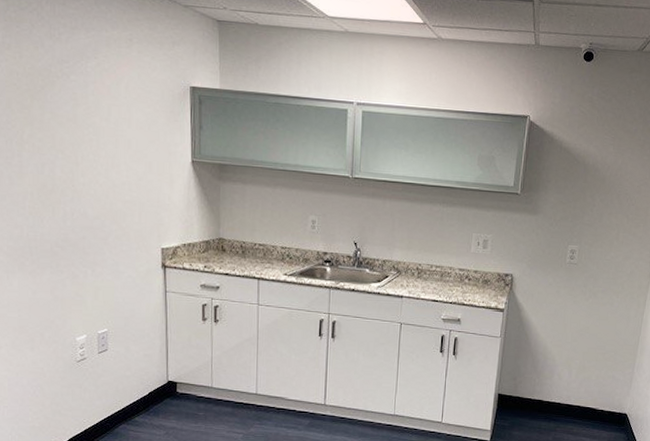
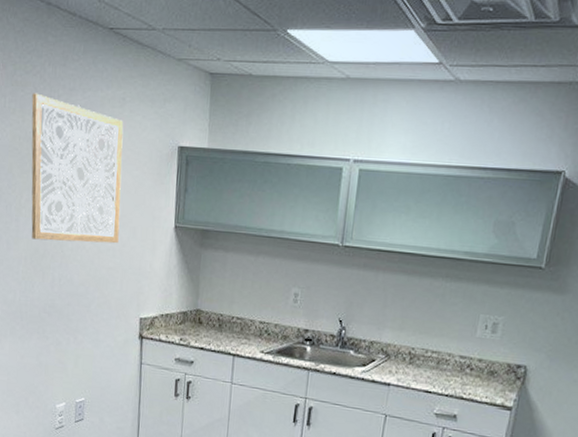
wall art: none [29,29,134,178] -> present [31,93,124,244]

